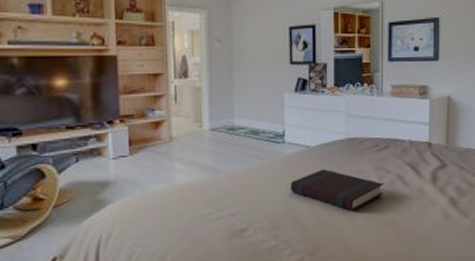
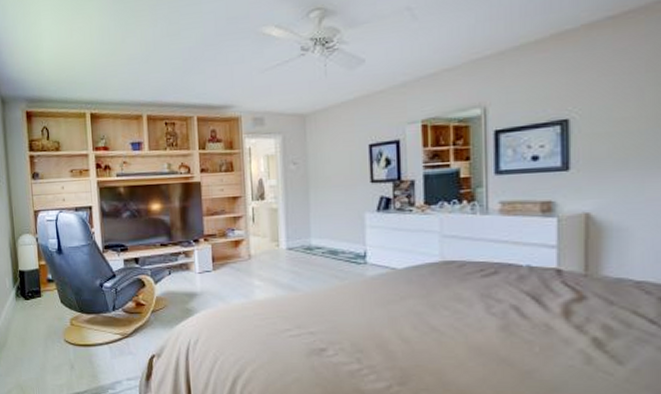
book: present [290,169,383,212] -> none [374,293,492,343]

